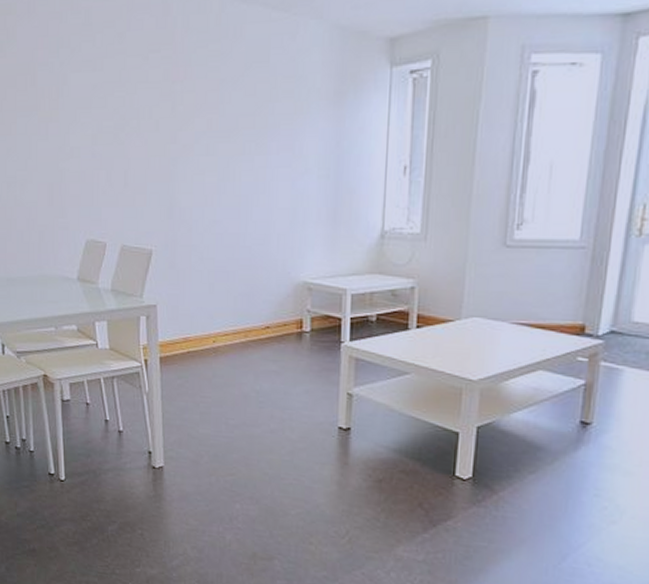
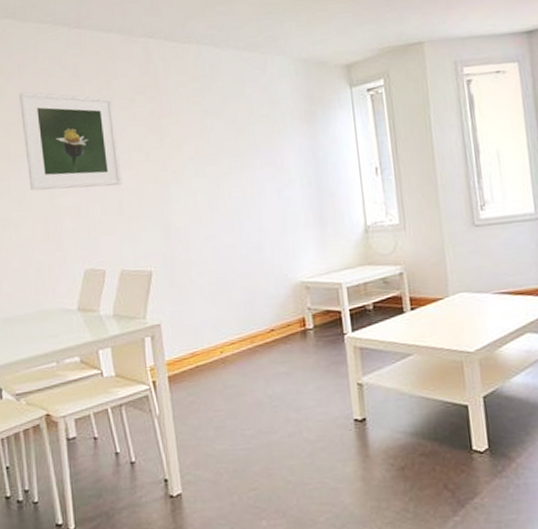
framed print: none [27,38,129,155] -> present [18,92,122,191]

